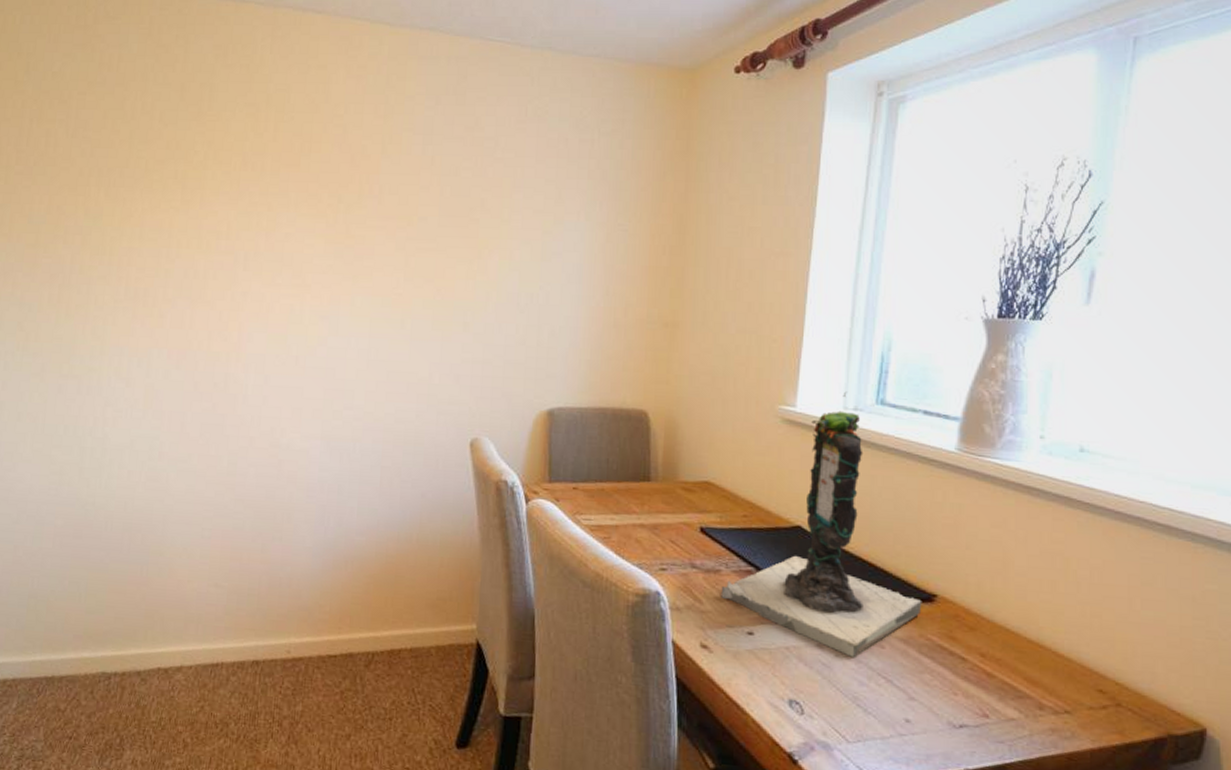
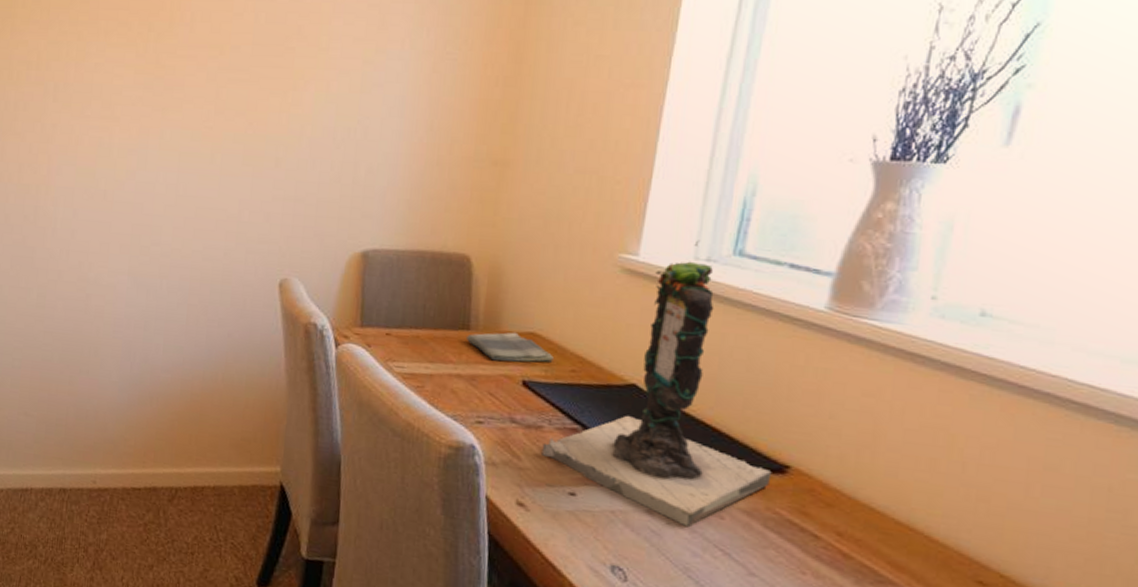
dish towel: none [646,481,727,510] -> present [465,332,554,363]

